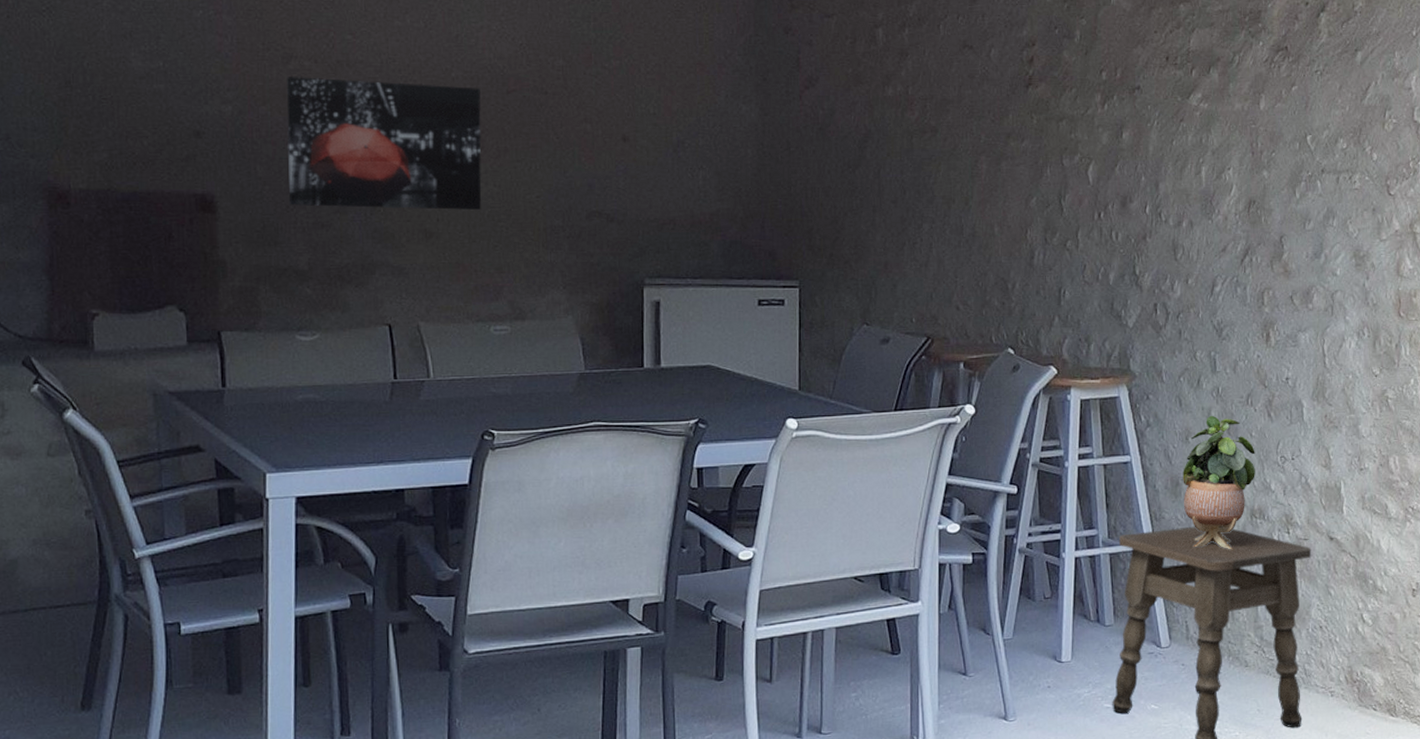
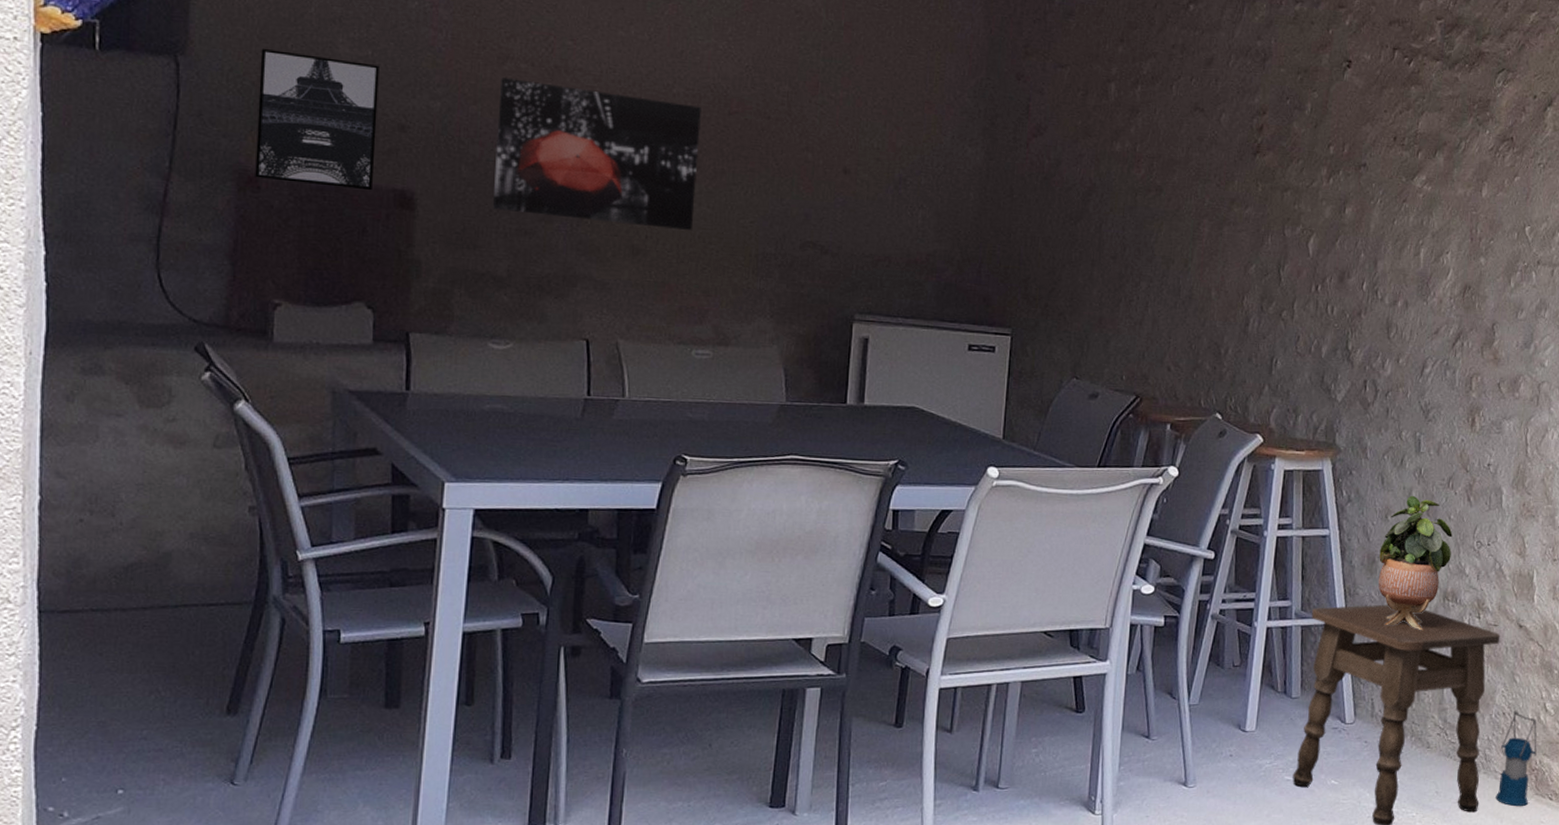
wall art: none [59,70,175,198] -> present [255,49,380,191]
lantern: none [1319,624,1357,720] -> present [1495,711,1537,807]

